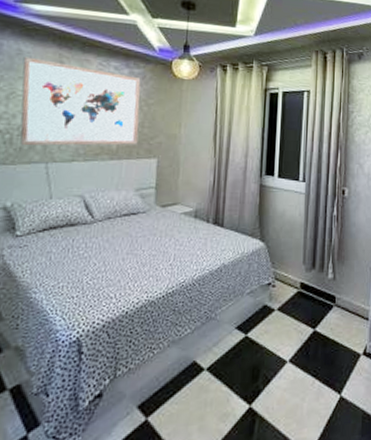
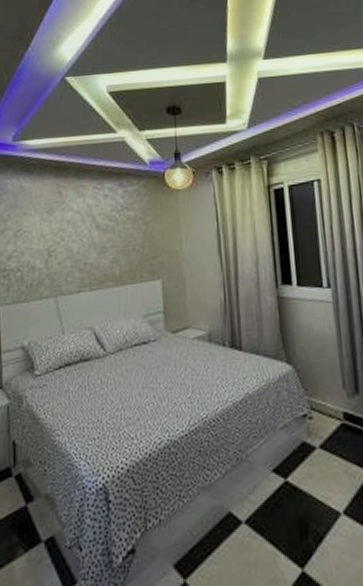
wall art: present [20,56,141,146] -> none [25,192,140,282]

